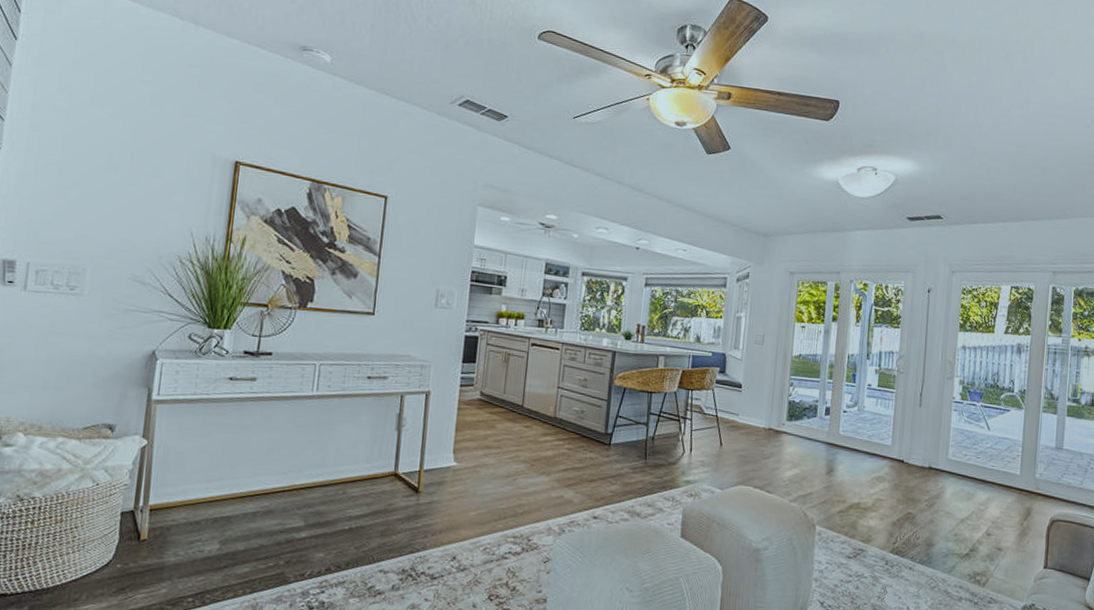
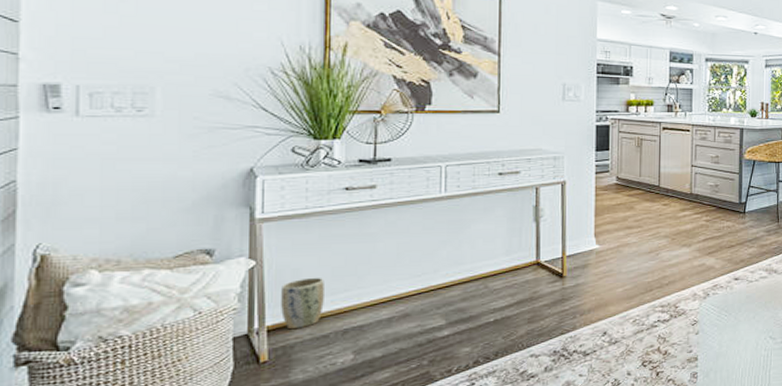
plant pot: none [163,462,203,512] -> present [281,277,324,330]

